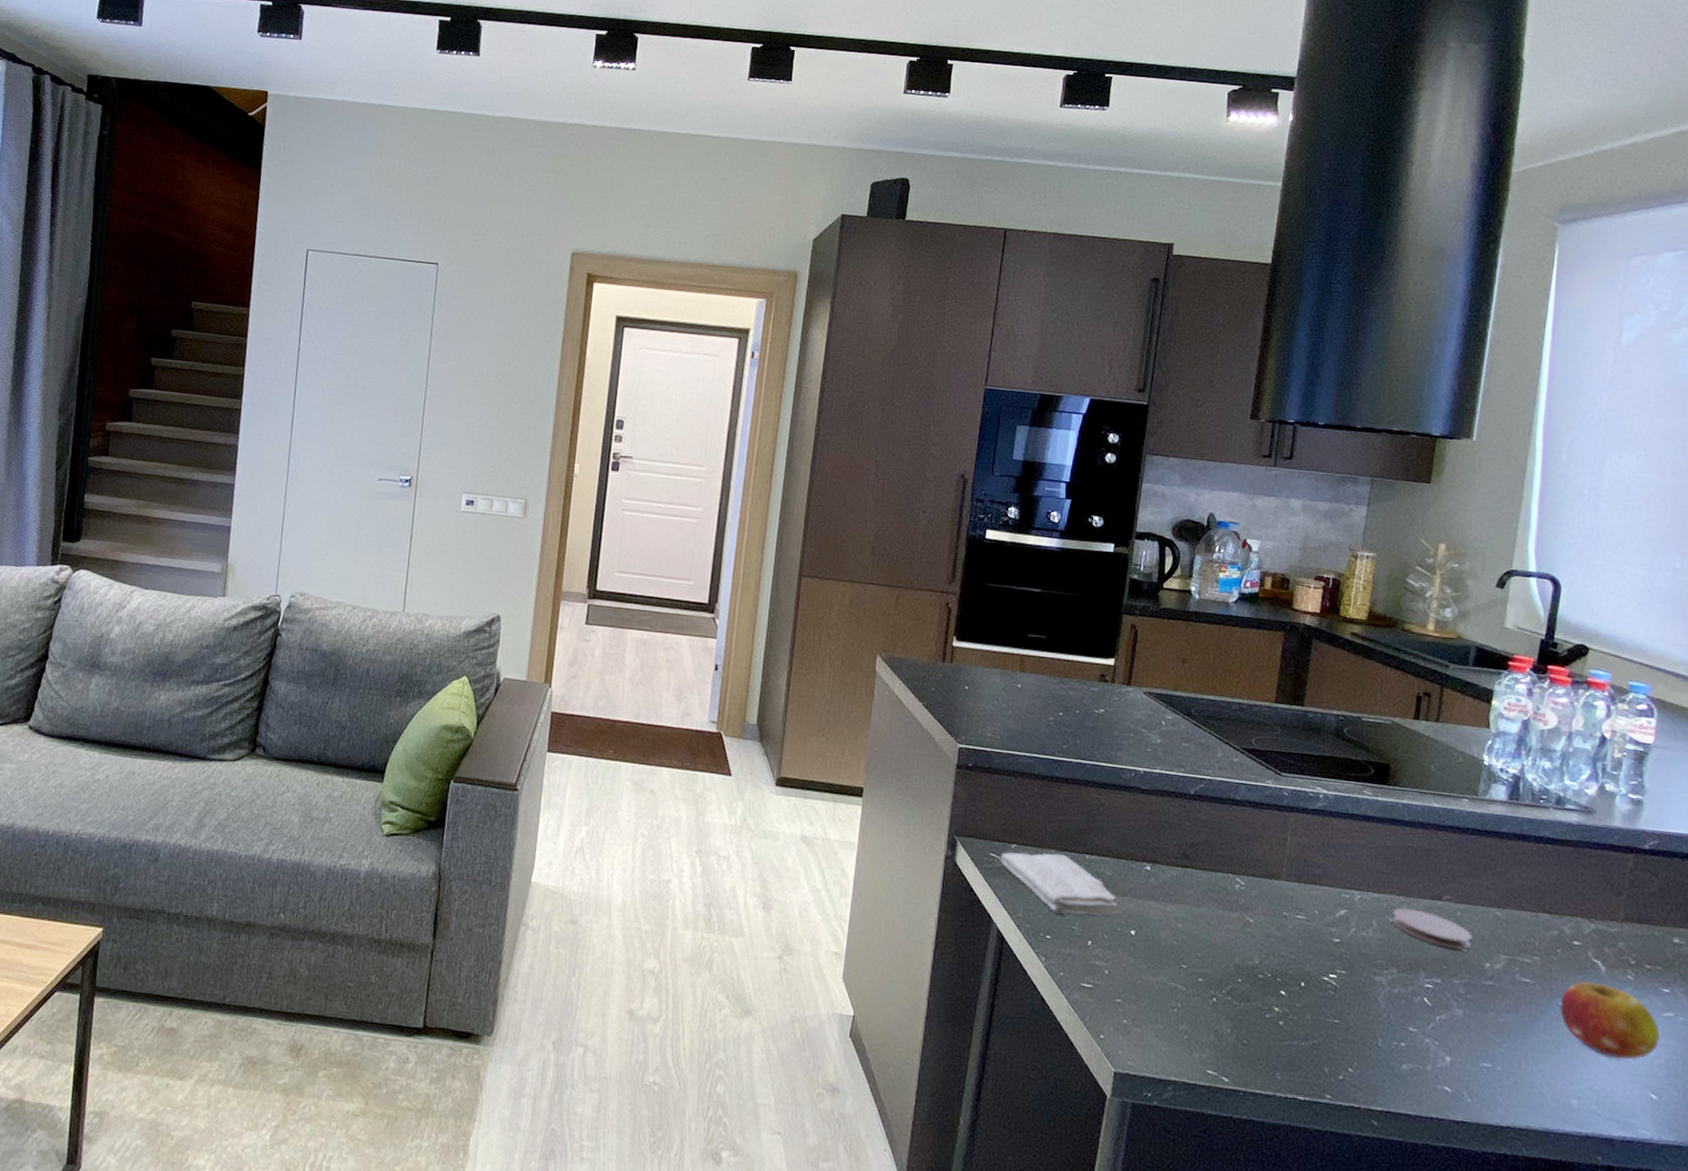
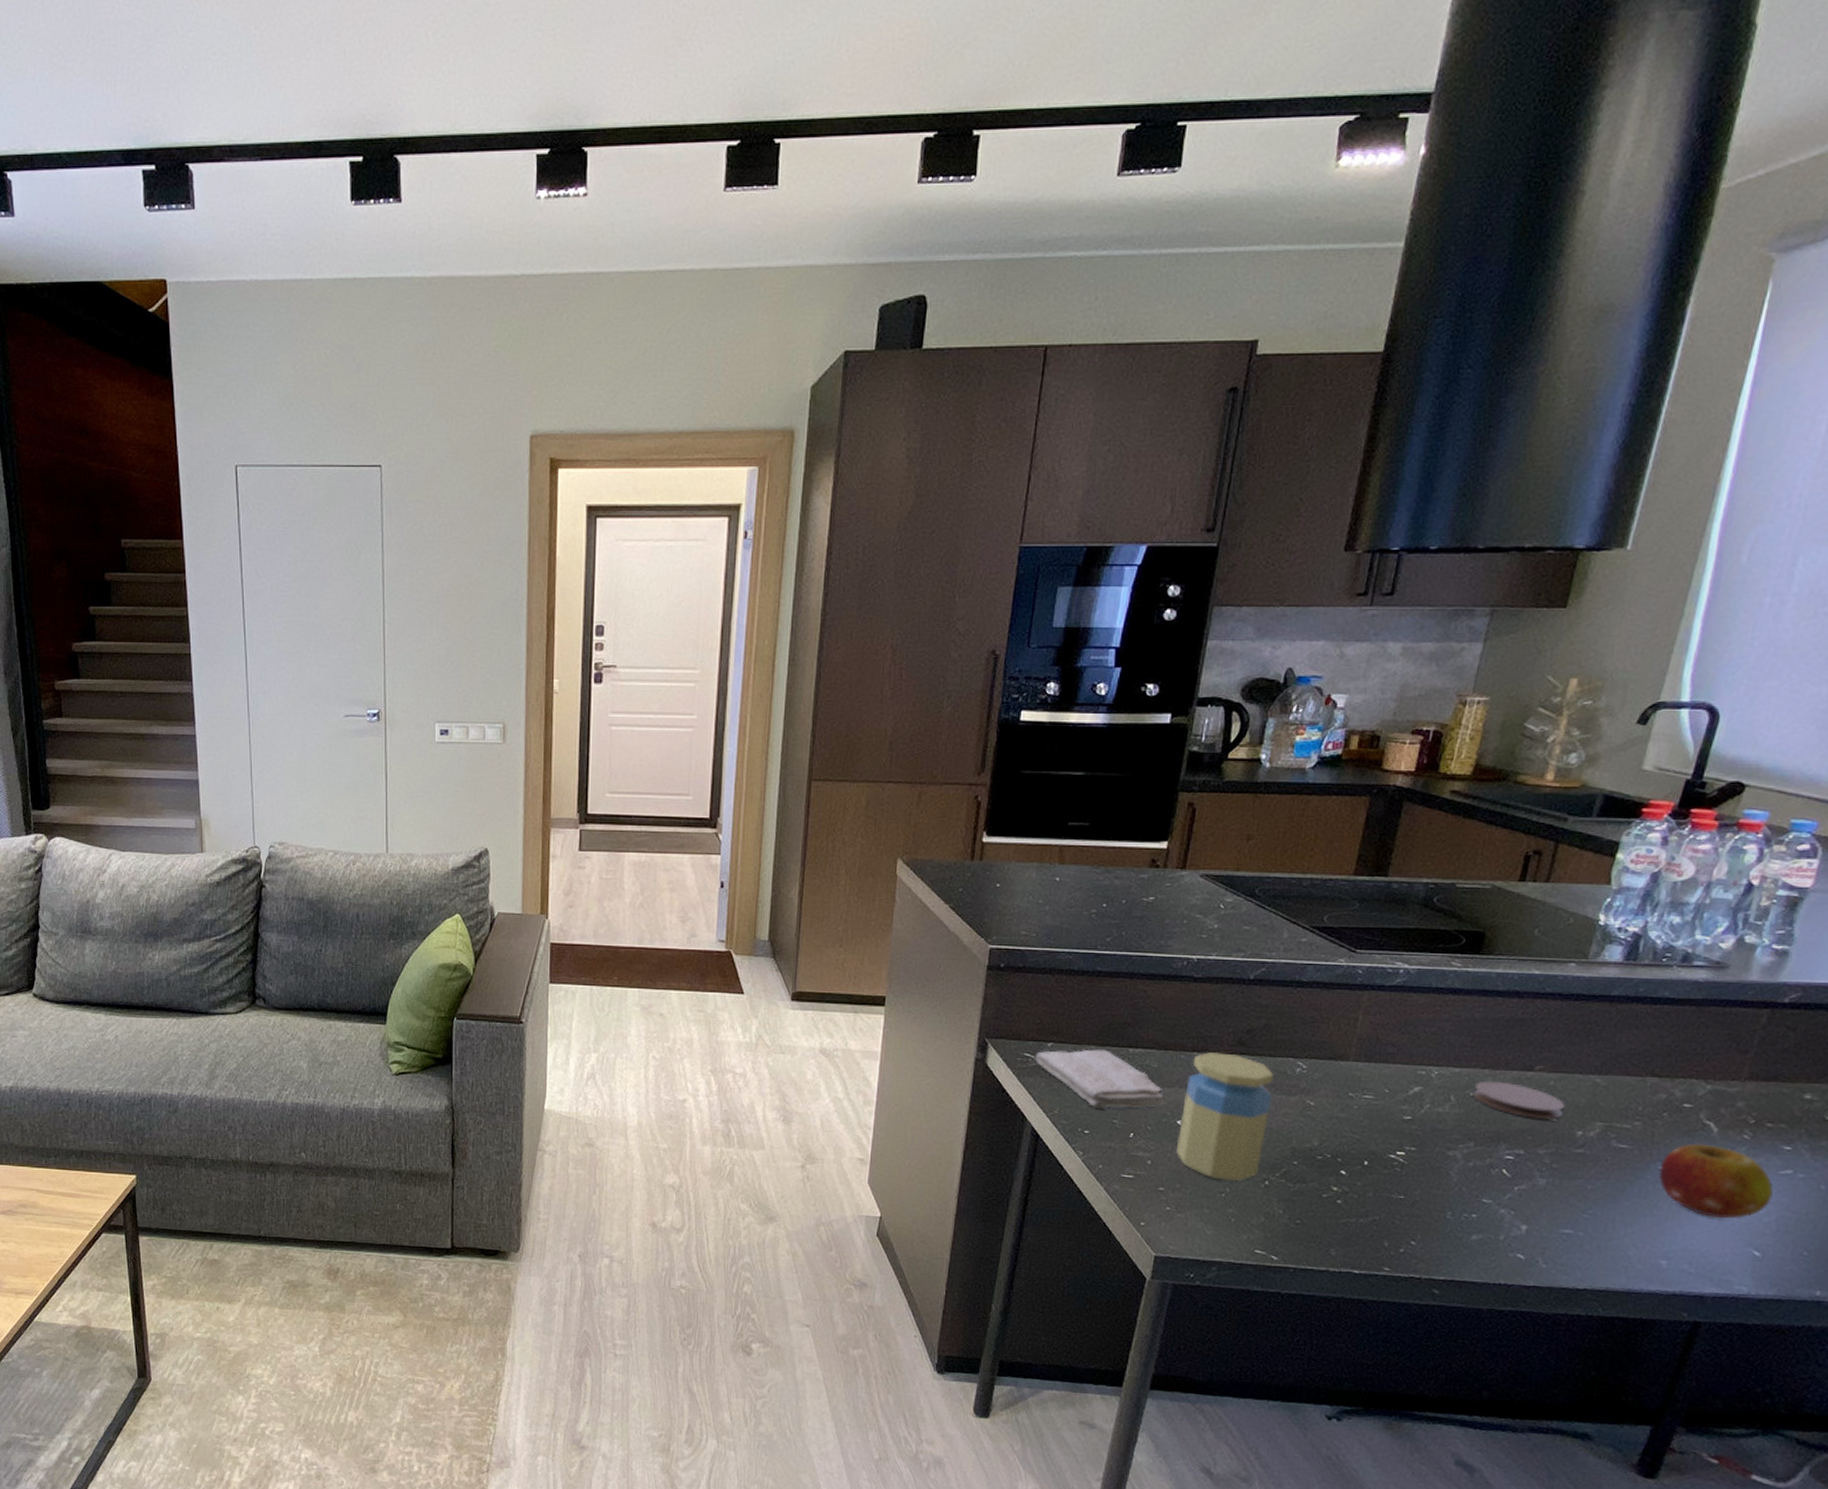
jar: none [1131,863,1217,997] -> present [1176,1052,1275,1182]

